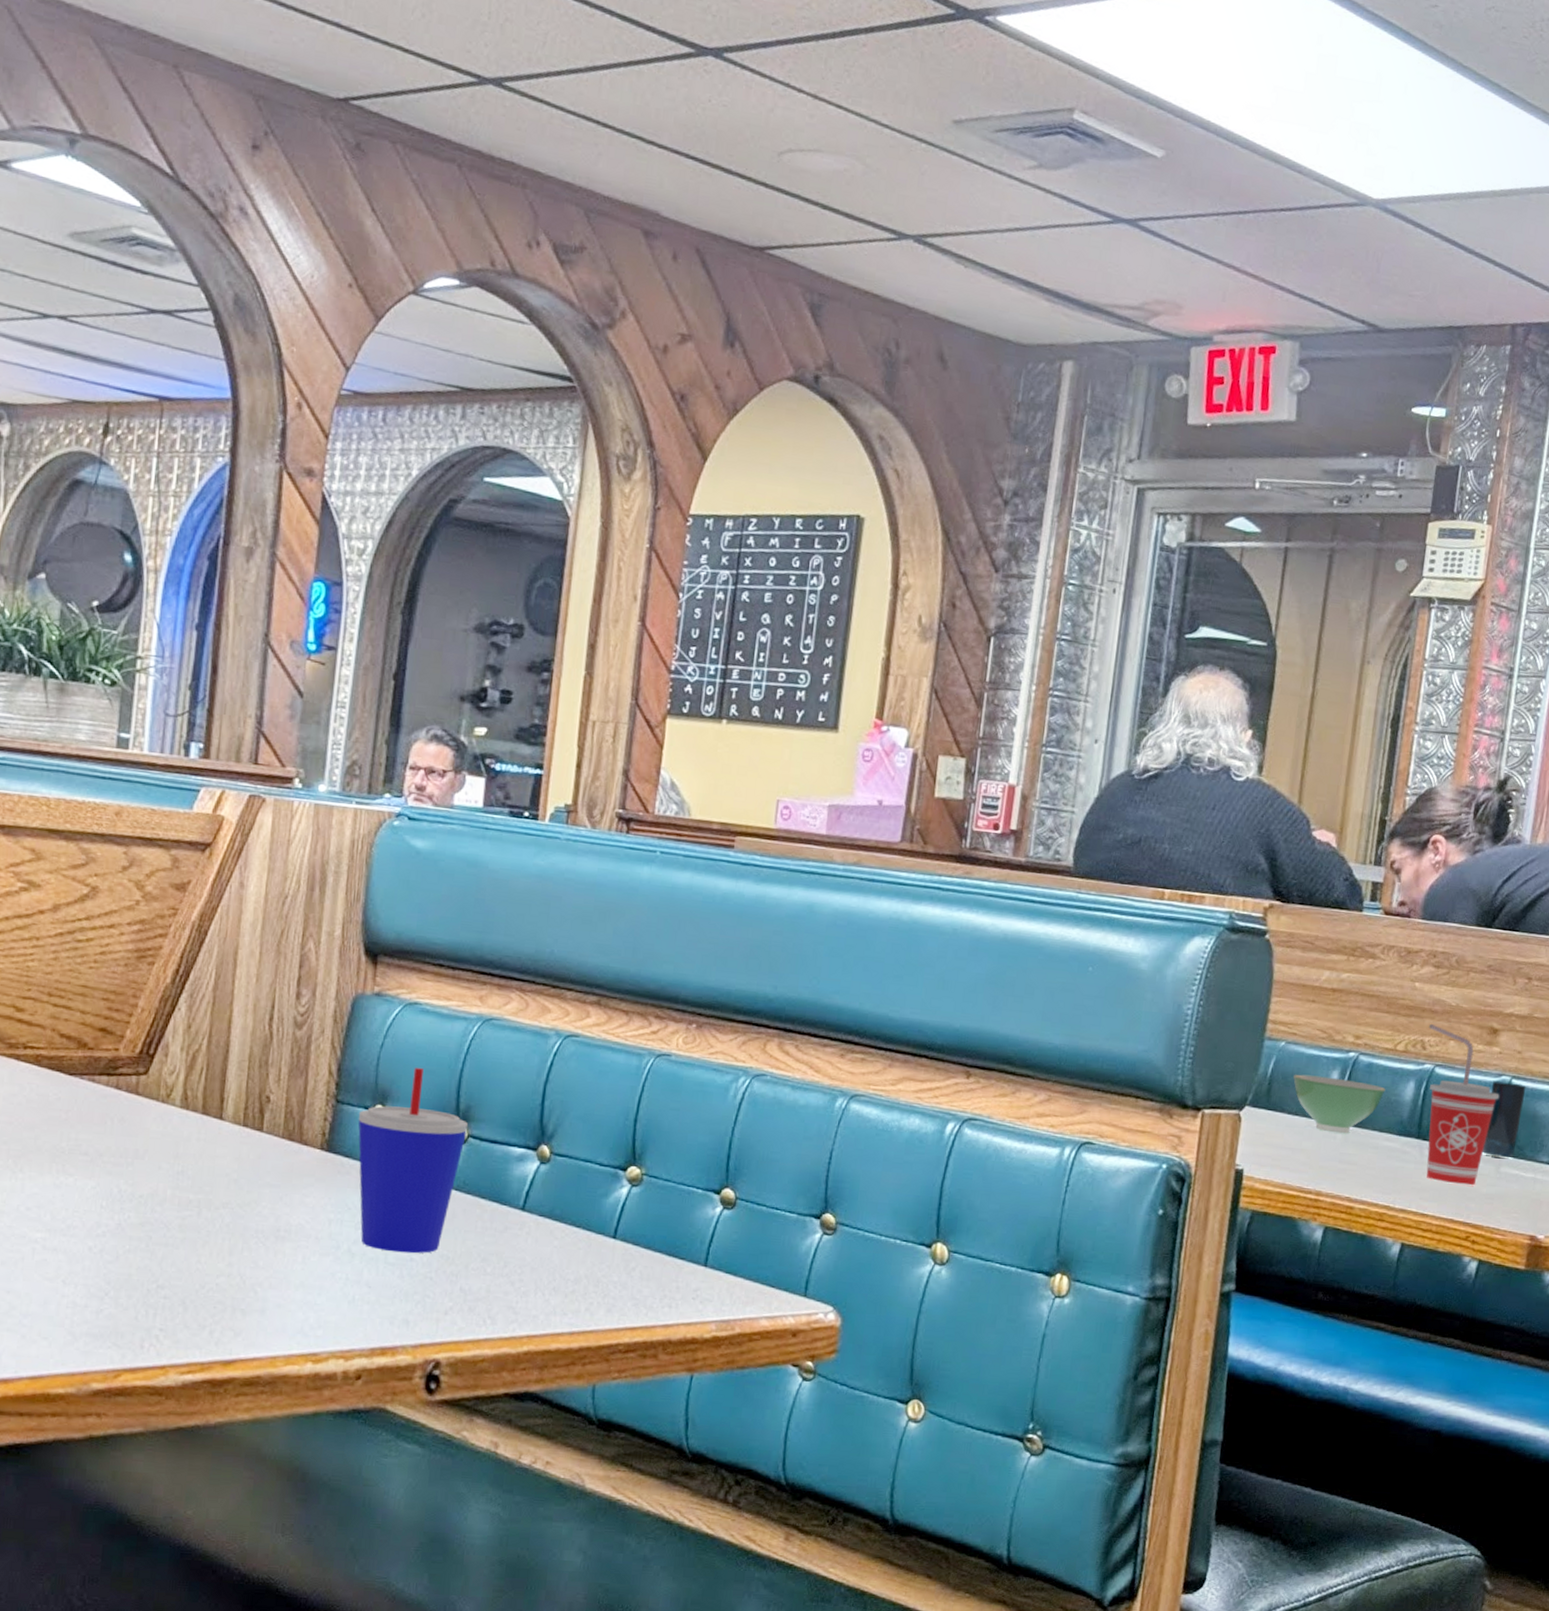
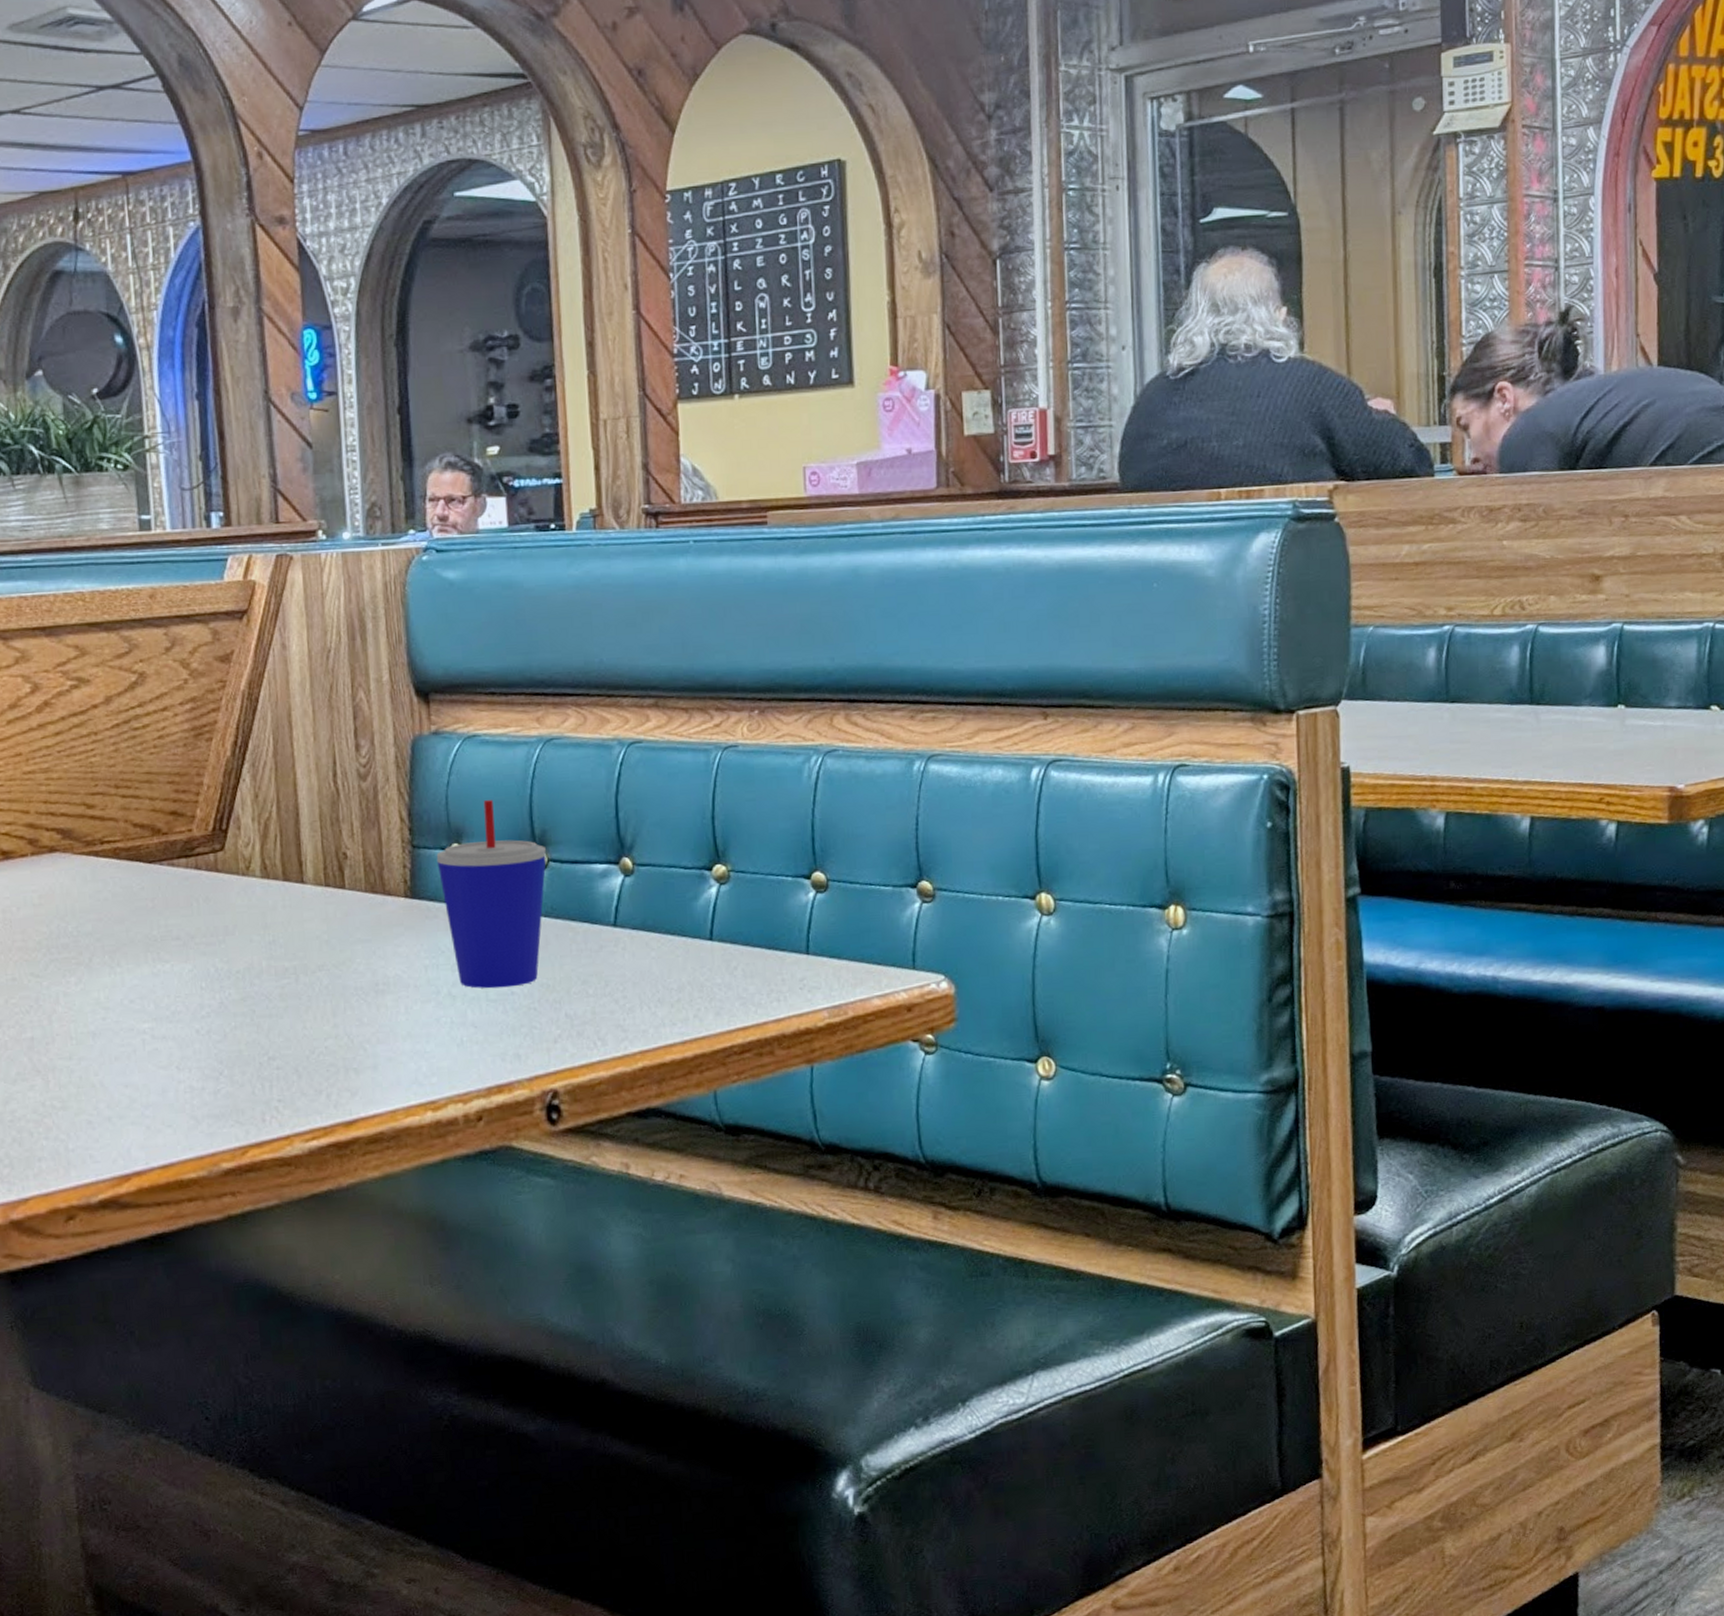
bowl: present [1292,1074,1386,1134] -> none [1387,655,1489,713]
beverage cup: present [1426,1024,1500,1186] -> none [1524,582,1613,746]
cup: present [1483,1081,1526,1158] -> none [1602,629,1640,710]

